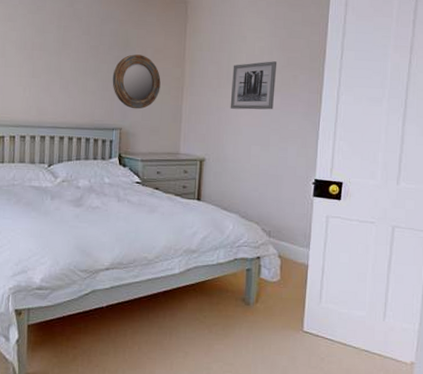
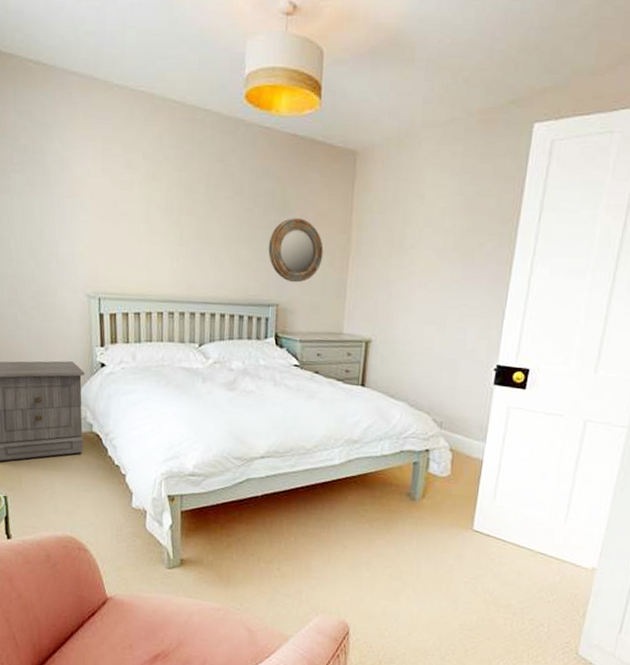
wall art: present [230,61,277,110] -> none [402,225,461,284]

